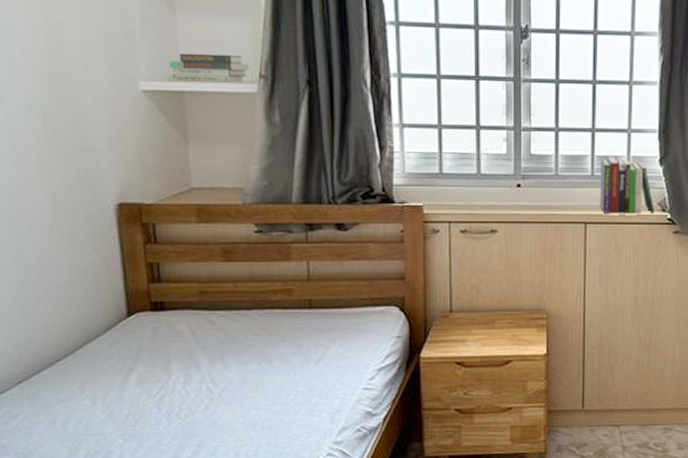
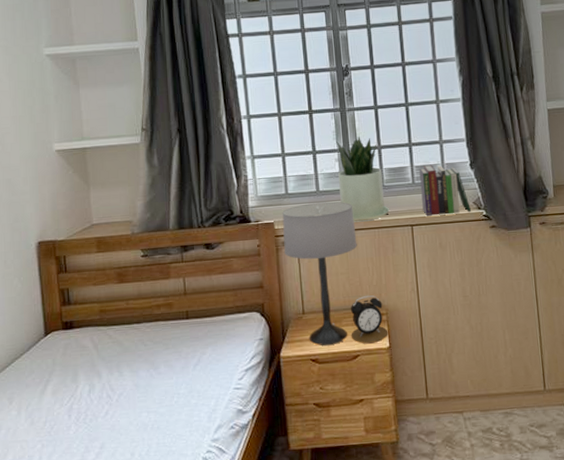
books: present [166,53,248,83] -> none [72,115,133,141]
table lamp: none [433,187,520,348] -> present [282,201,357,346]
alarm clock: none [504,297,547,349] -> present [350,295,388,344]
planter: none [505,114,561,214] -> present [336,137,389,222]

